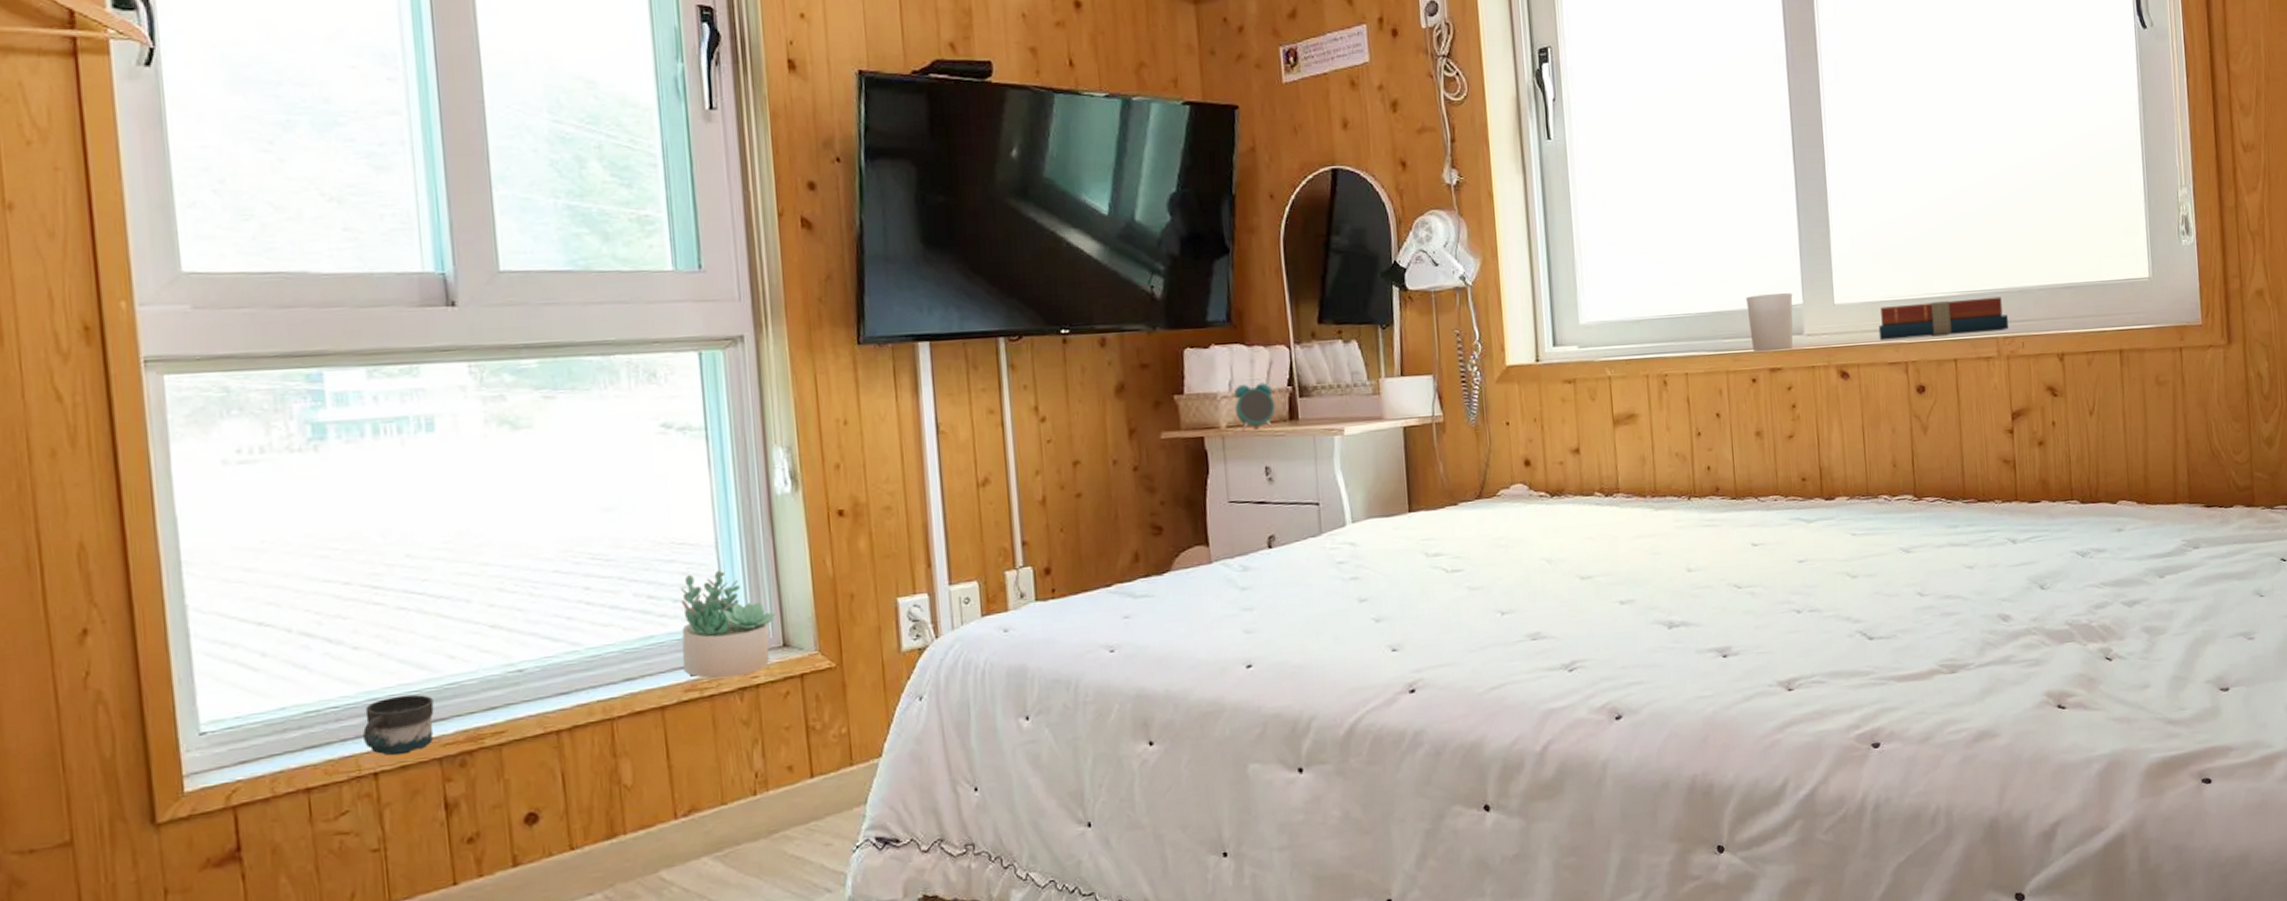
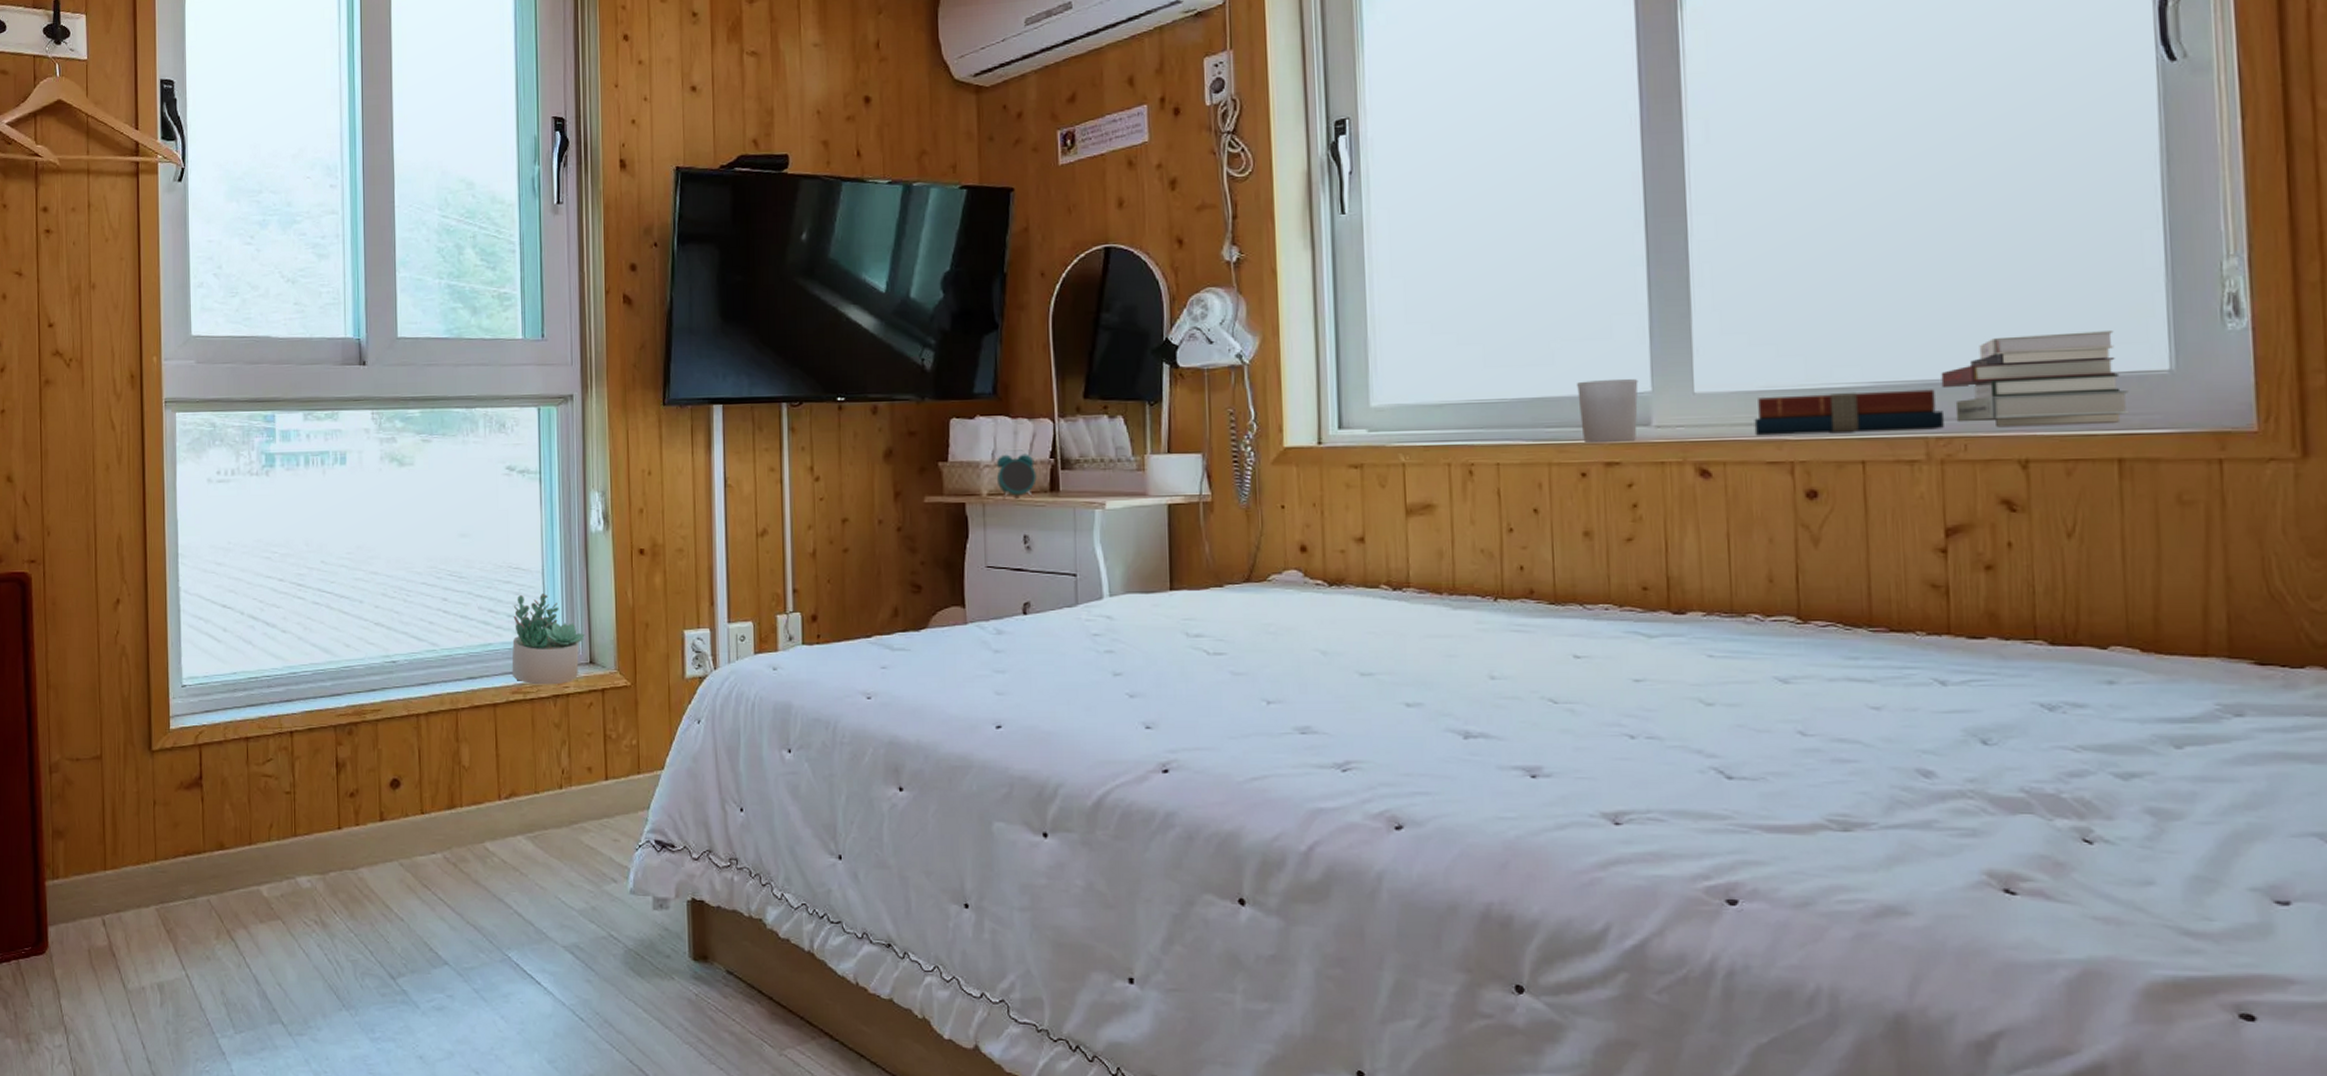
mug: present [363,694,434,757] -> none [285,672,333,720]
books: none [2005,246,2126,328] -> present [1941,331,2130,428]

